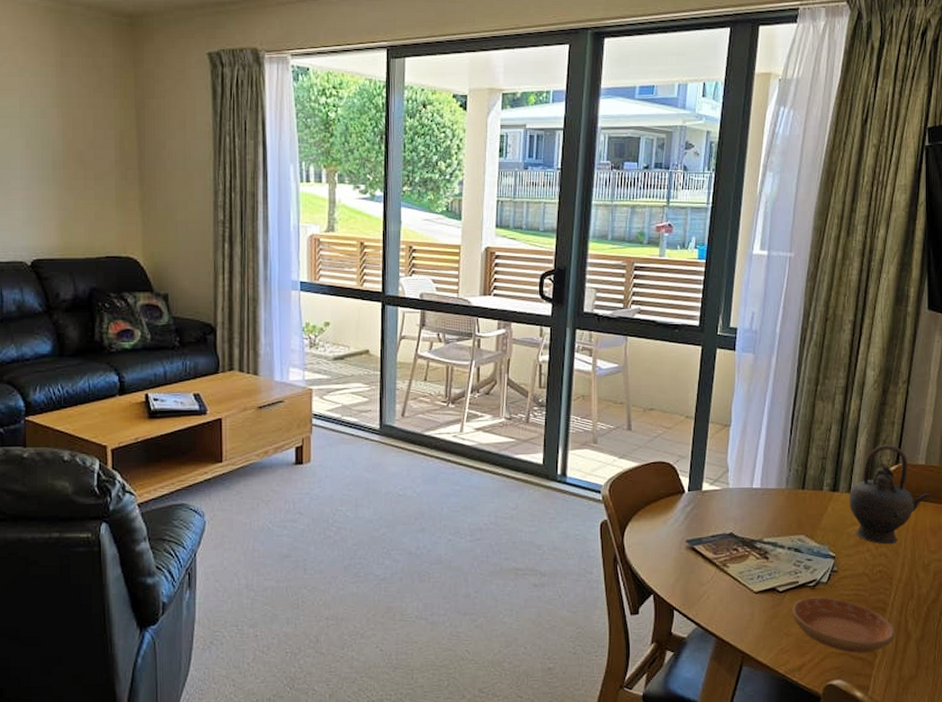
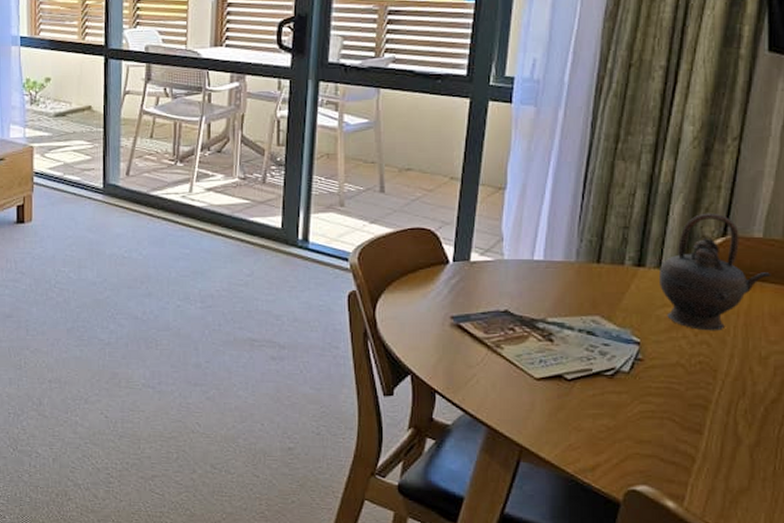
saucer: present [792,597,895,653] -> none [584,388,720,456]

